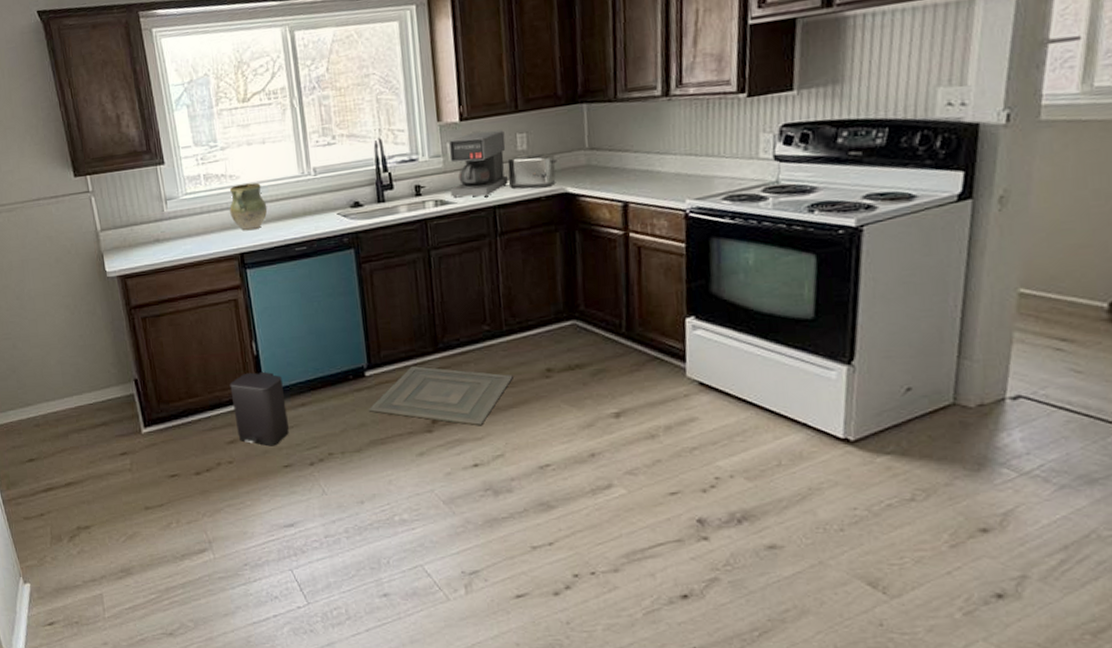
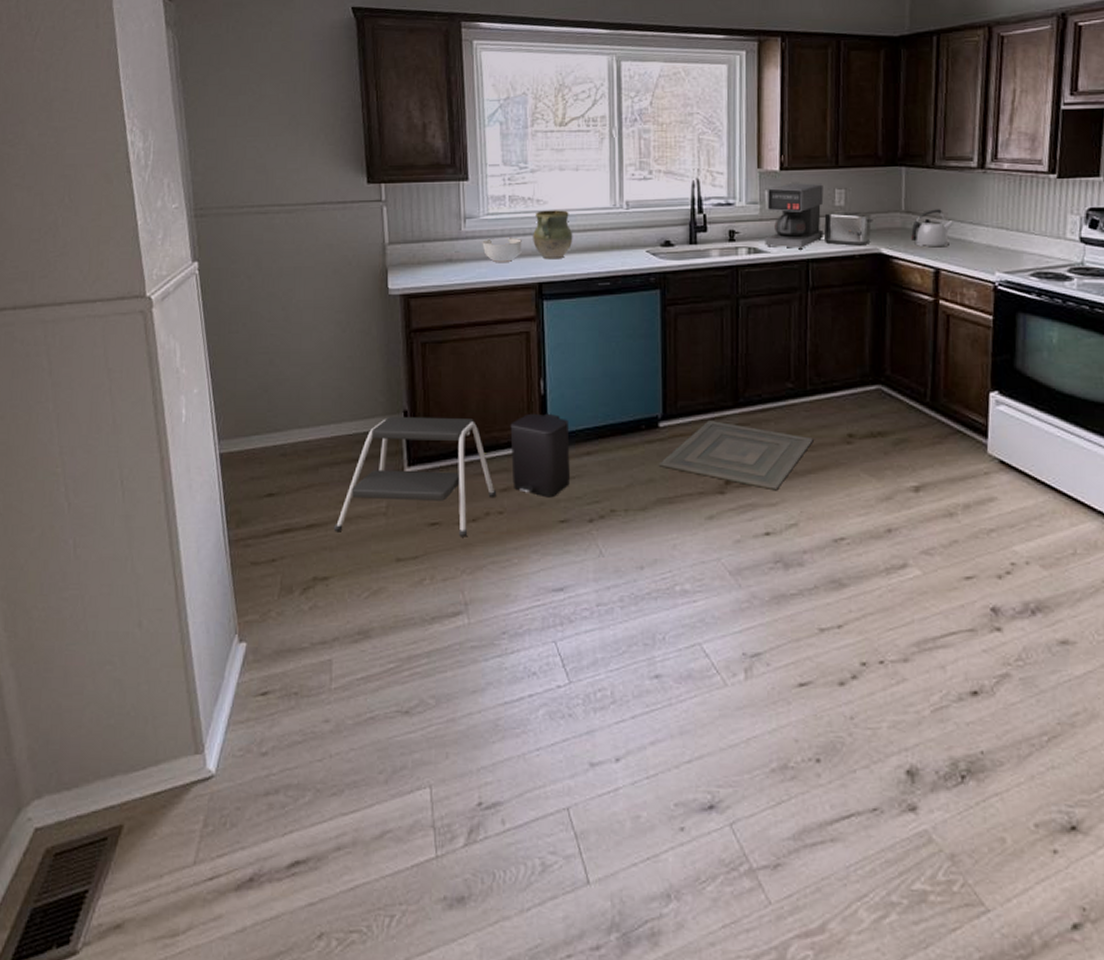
step stool: none [88,382,225,488] -> present [333,416,497,537]
bowl: none [184,213,221,239] -> present [482,238,522,263]
kettle: none [596,142,641,182] -> present [911,209,955,247]

